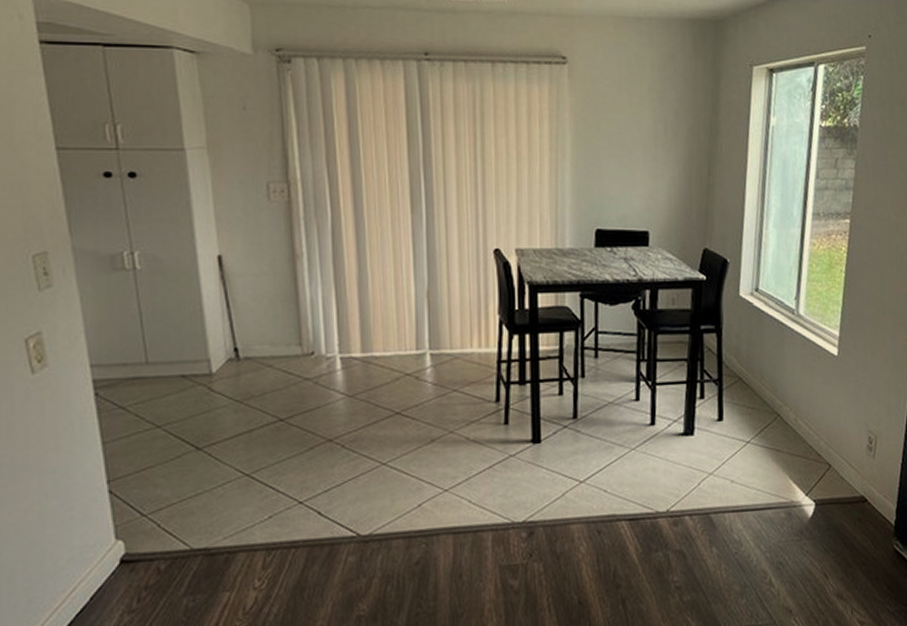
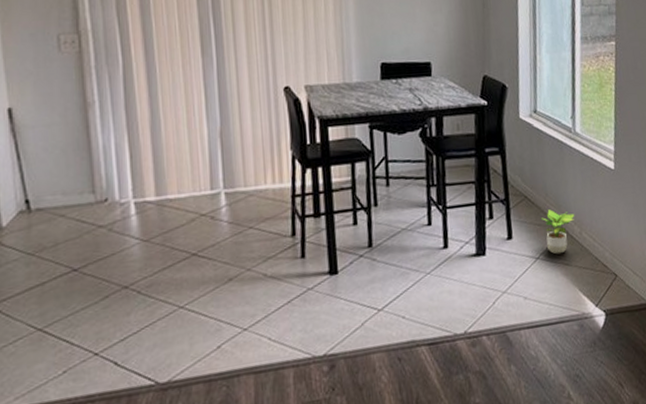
potted plant: none [755,393,791,440] -> present [541,209,575,254]

